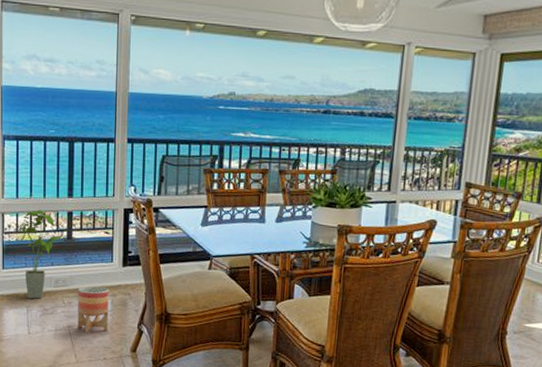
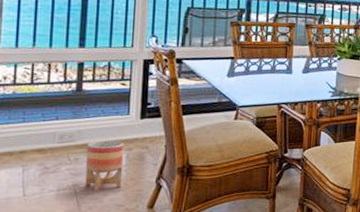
house plant: present [17,209,67,299] -> none [14,60,77,157]

